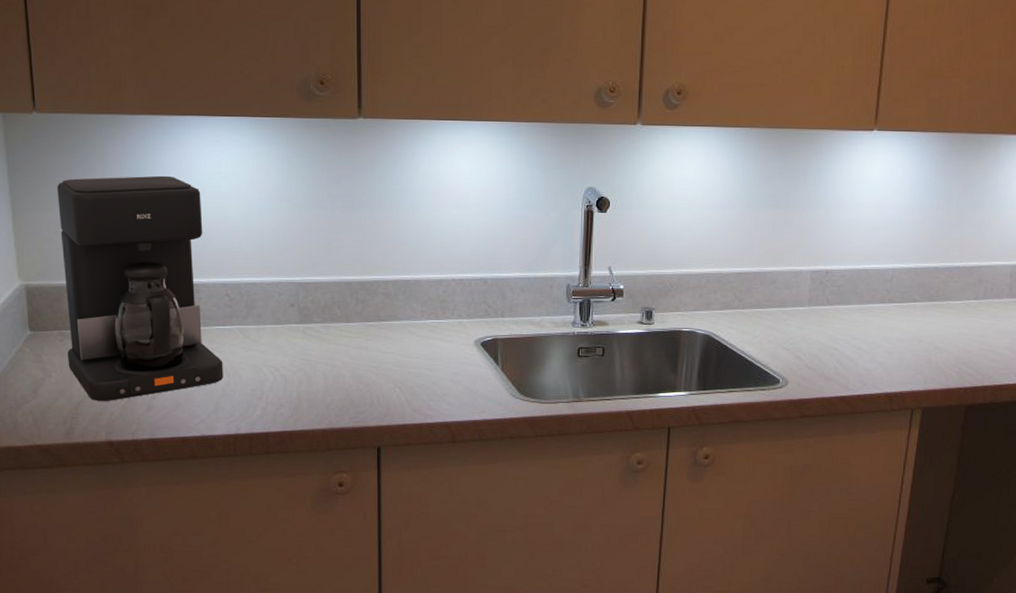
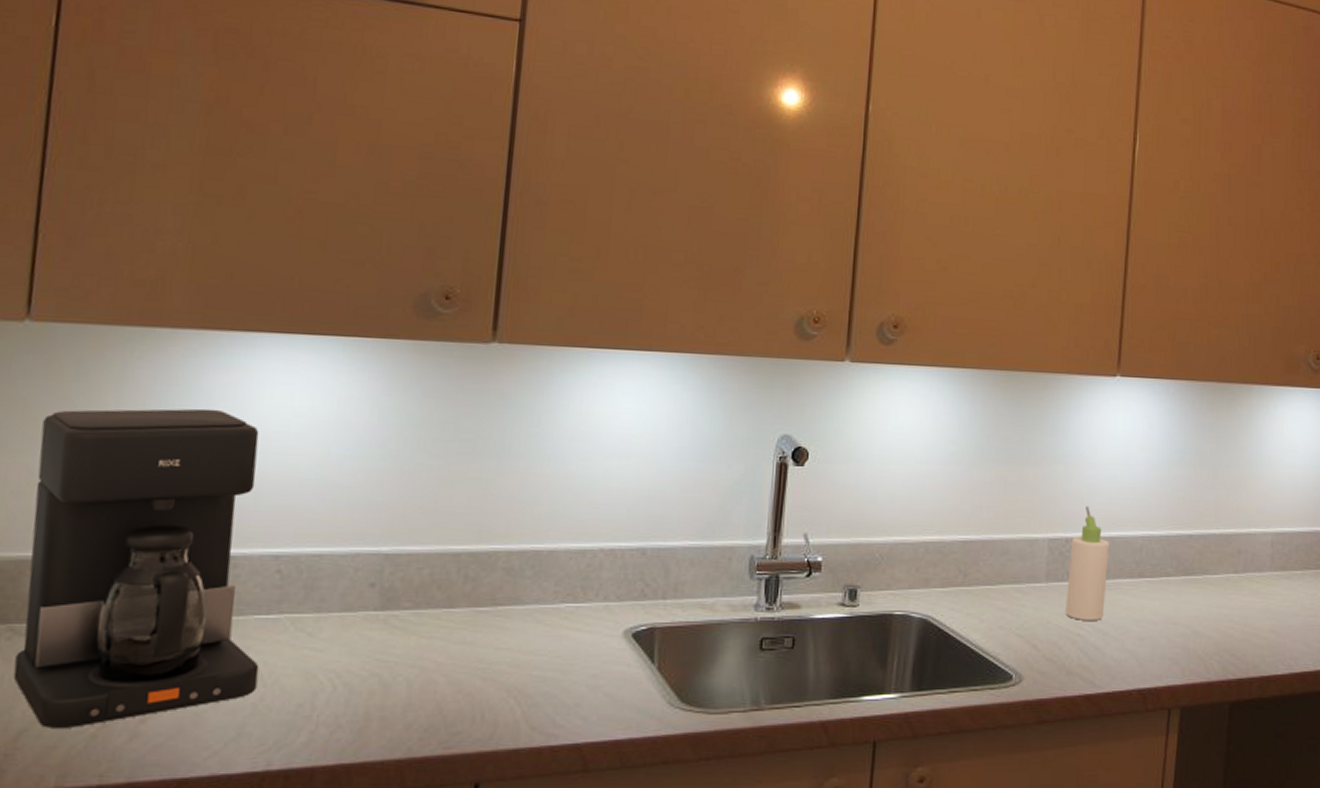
bottle: none [825,243,864,338] -> present [1066,506,1110,620]

